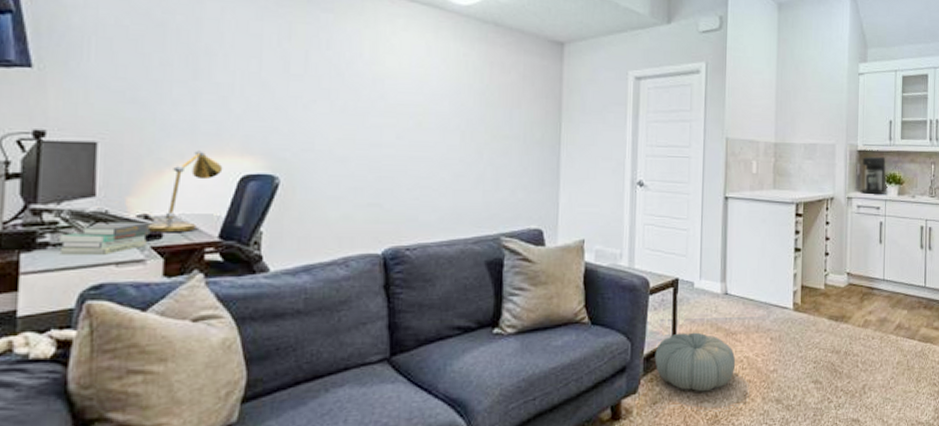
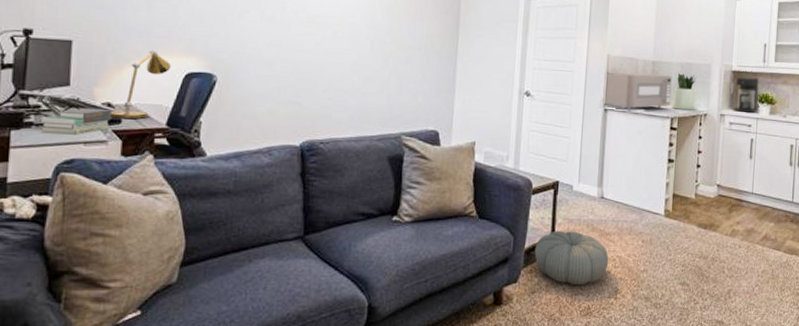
microwave: none [723,156,796,197] -> present [603,72,673,110]
planter: none [796,155,823,194] -> present [672,73,697,110]

